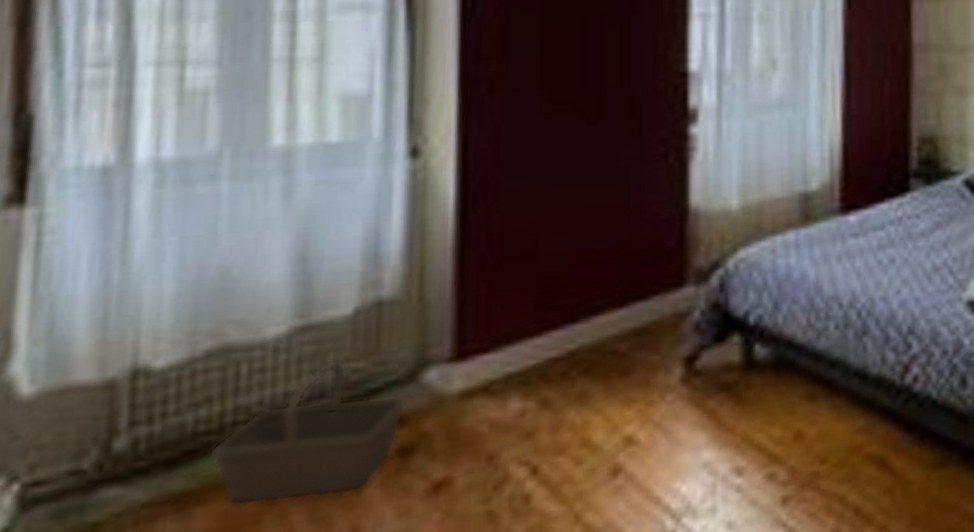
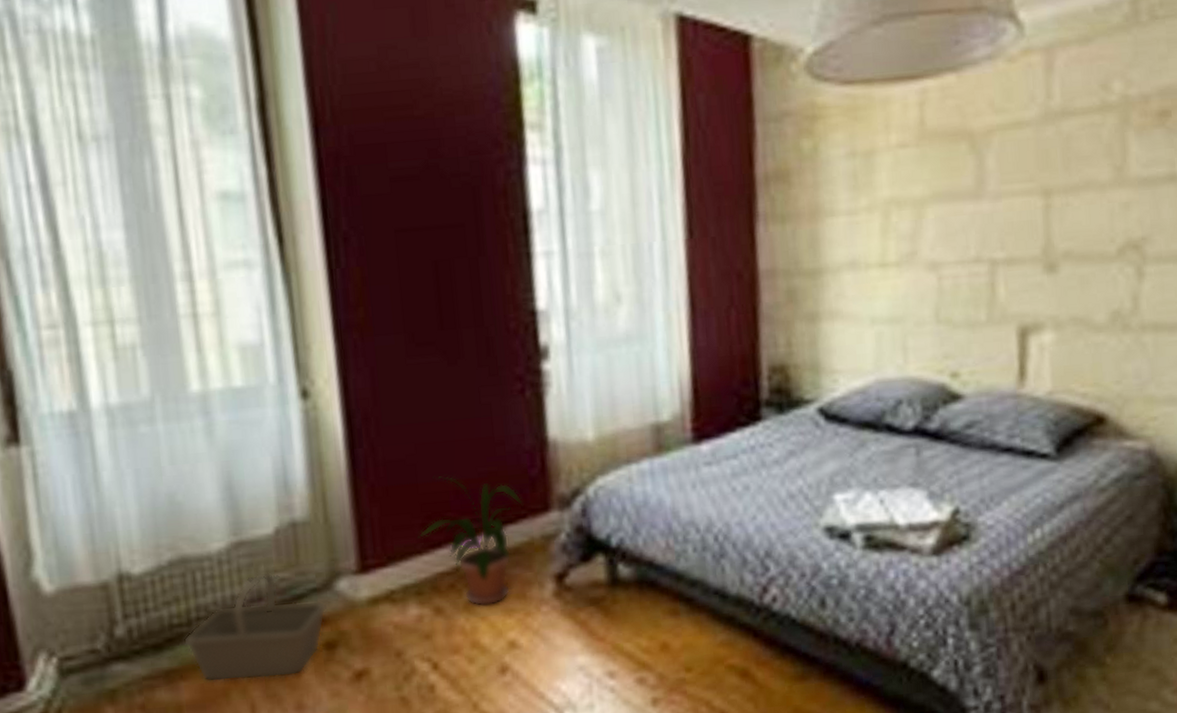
house plant: none [529,246,656,397] -> present [417,476,523,607]

